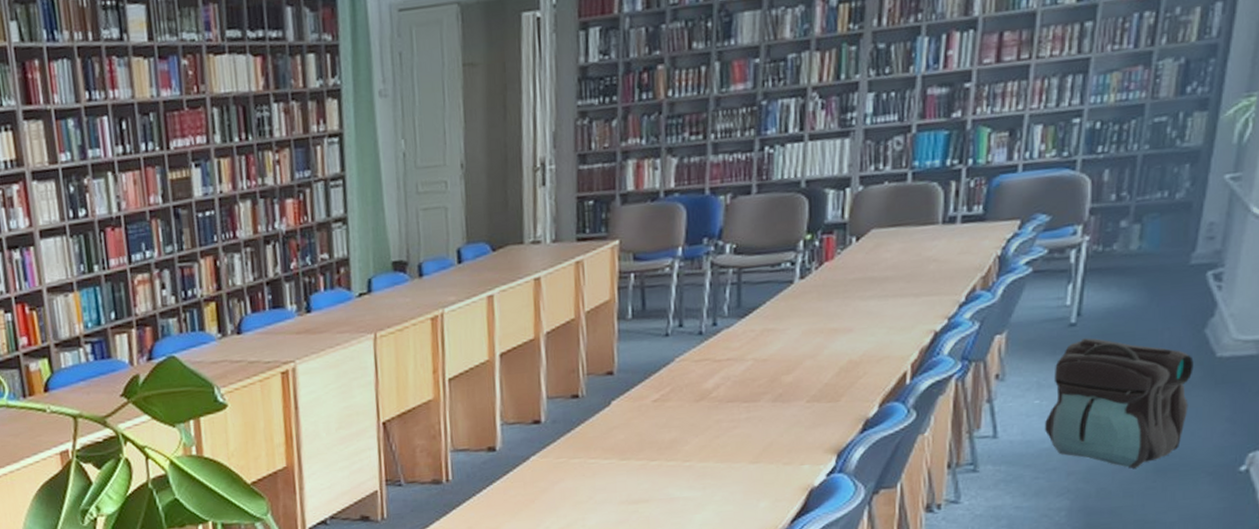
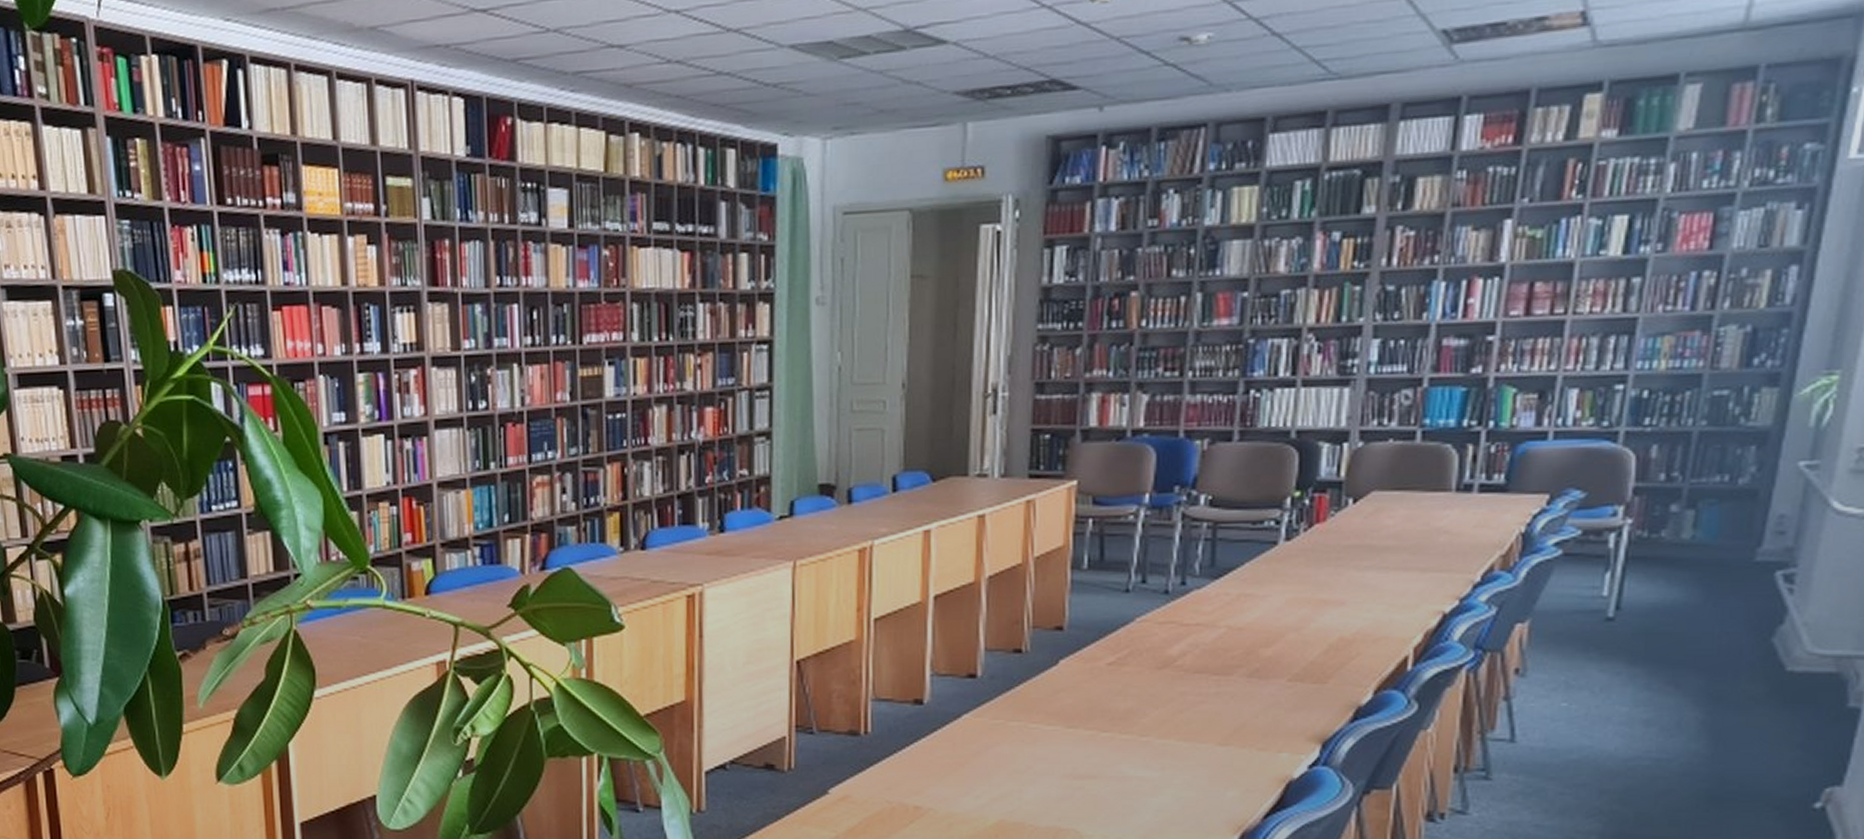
backpack: present [1044,338,1194,469] -> none [1572,636,1758,793]

